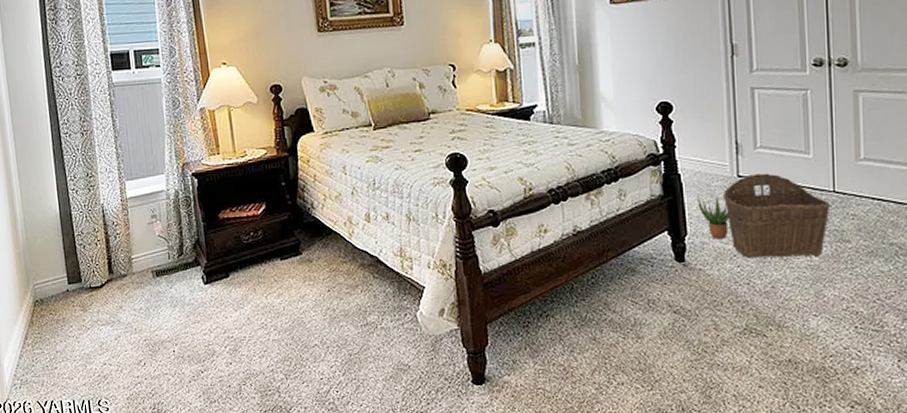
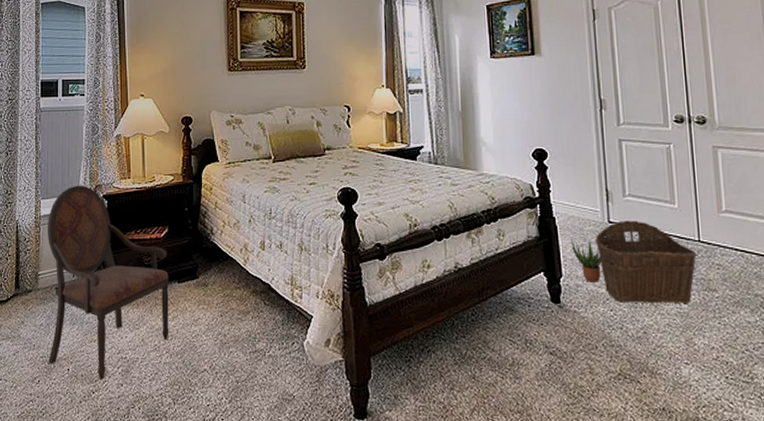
armchair: none [135,163,276,360] -> present [48,185,169,380]

